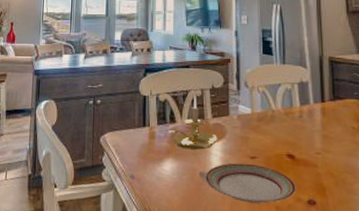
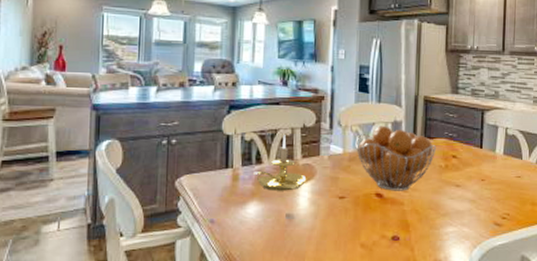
plate: present [206,163,296,204] -> none [292,203,382,242]
fruit basket: none [263,86,347,153] -> present [355,125,437,191]

